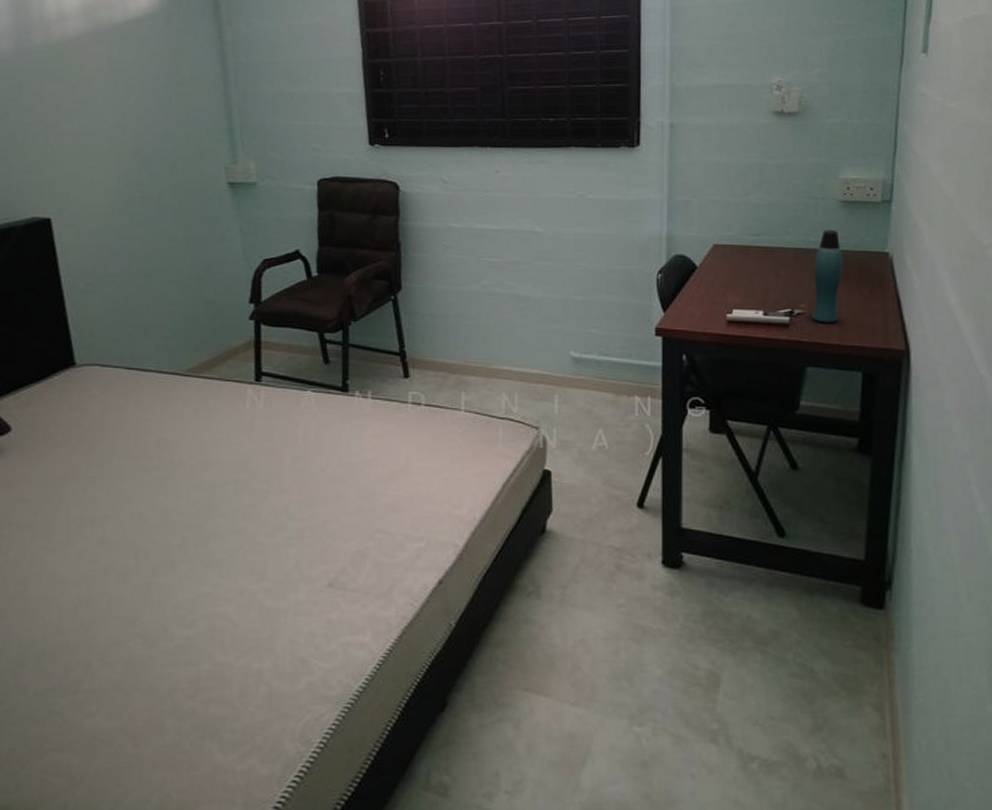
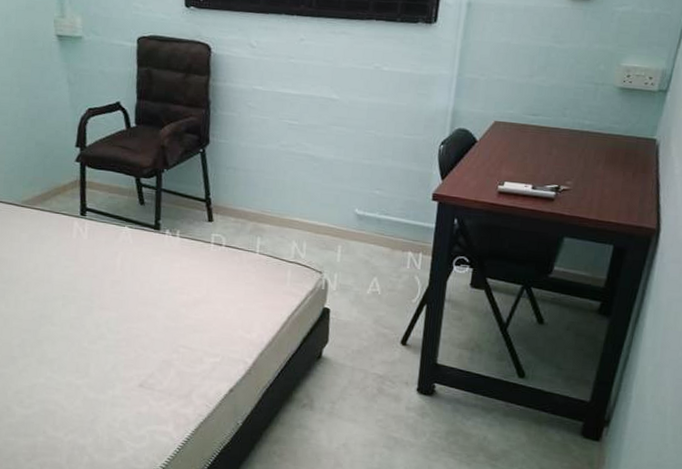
bottle: present [812,229,843,323] -> none [576,113,613,201]

